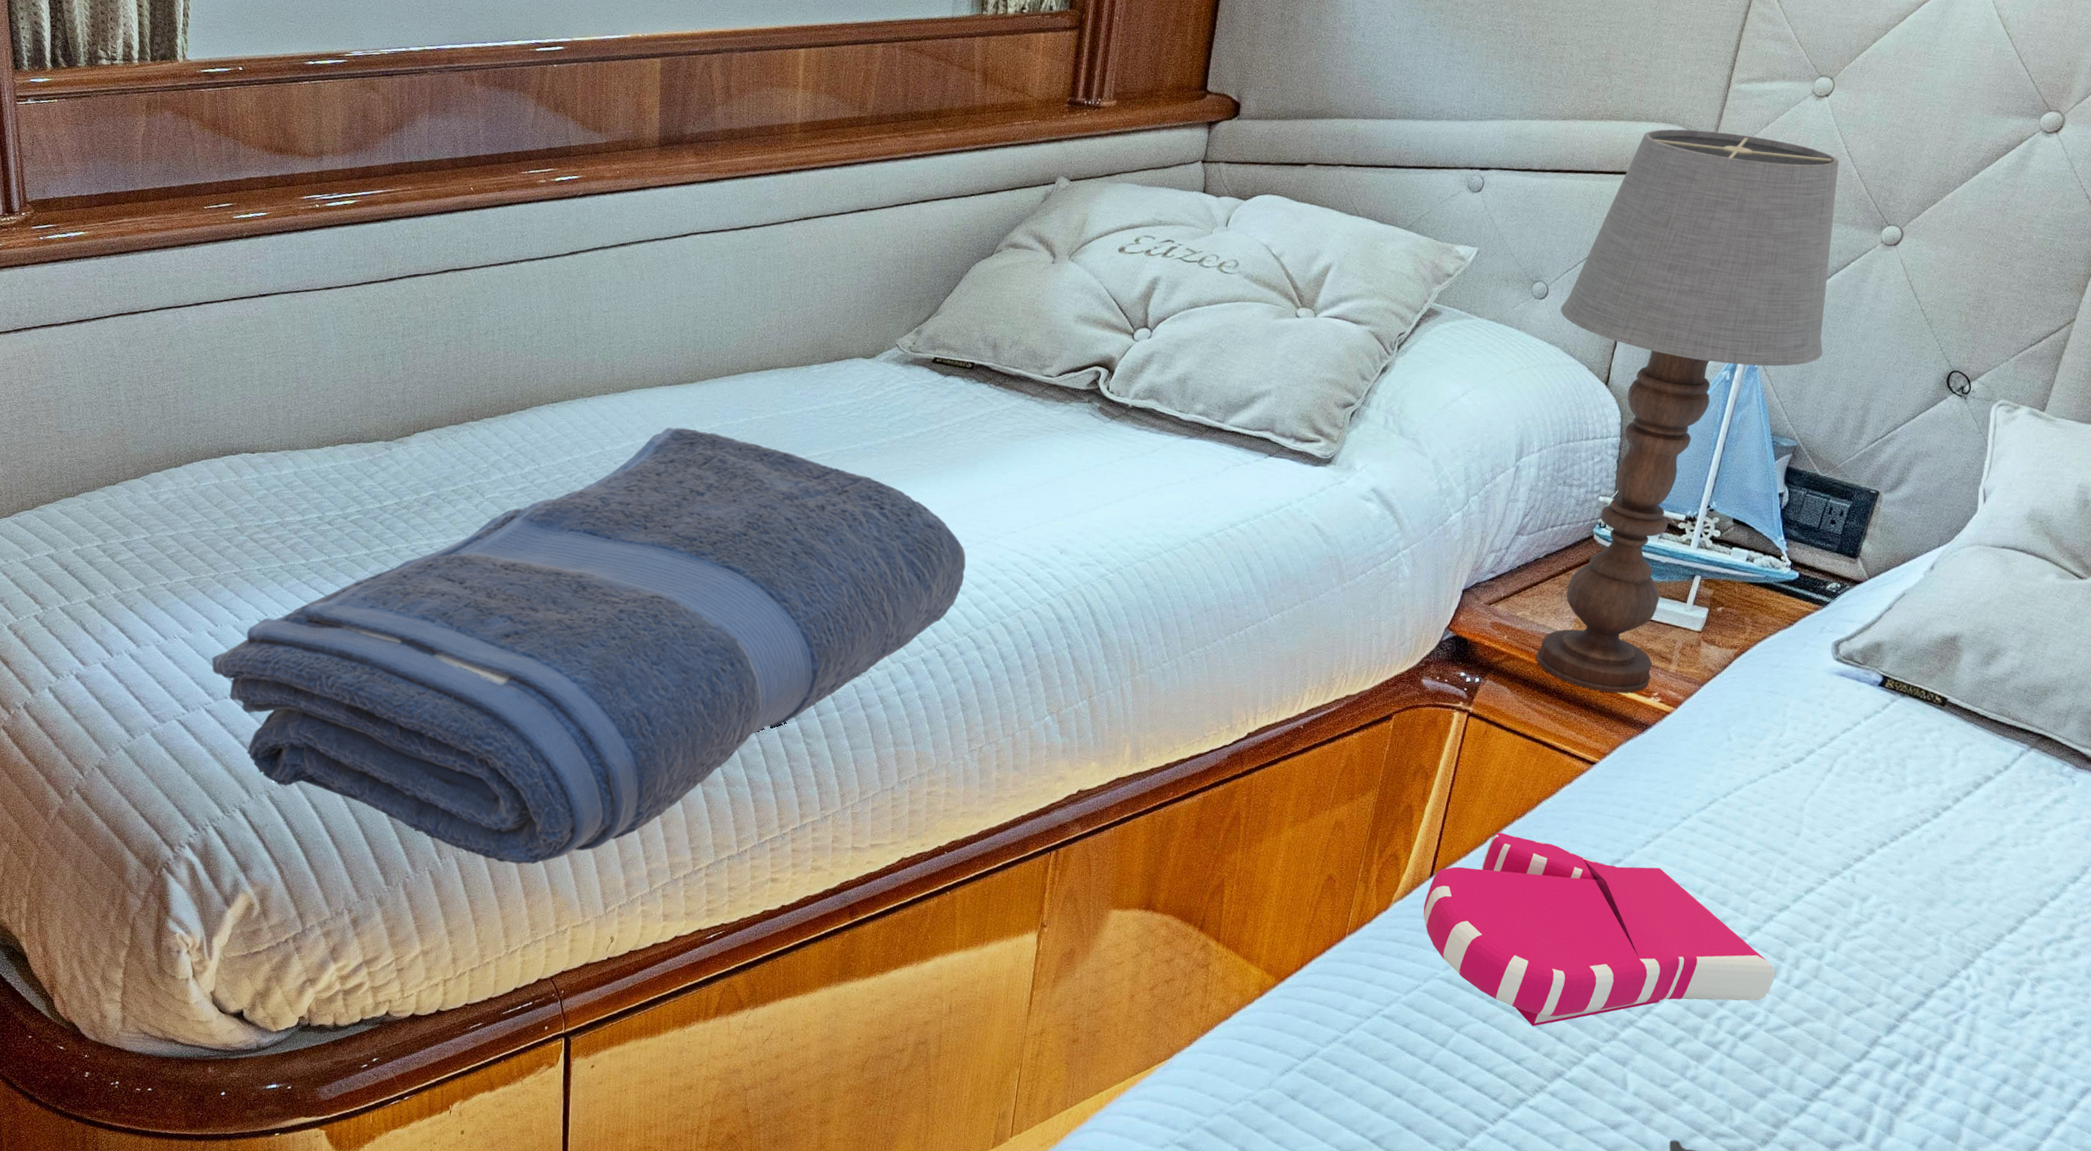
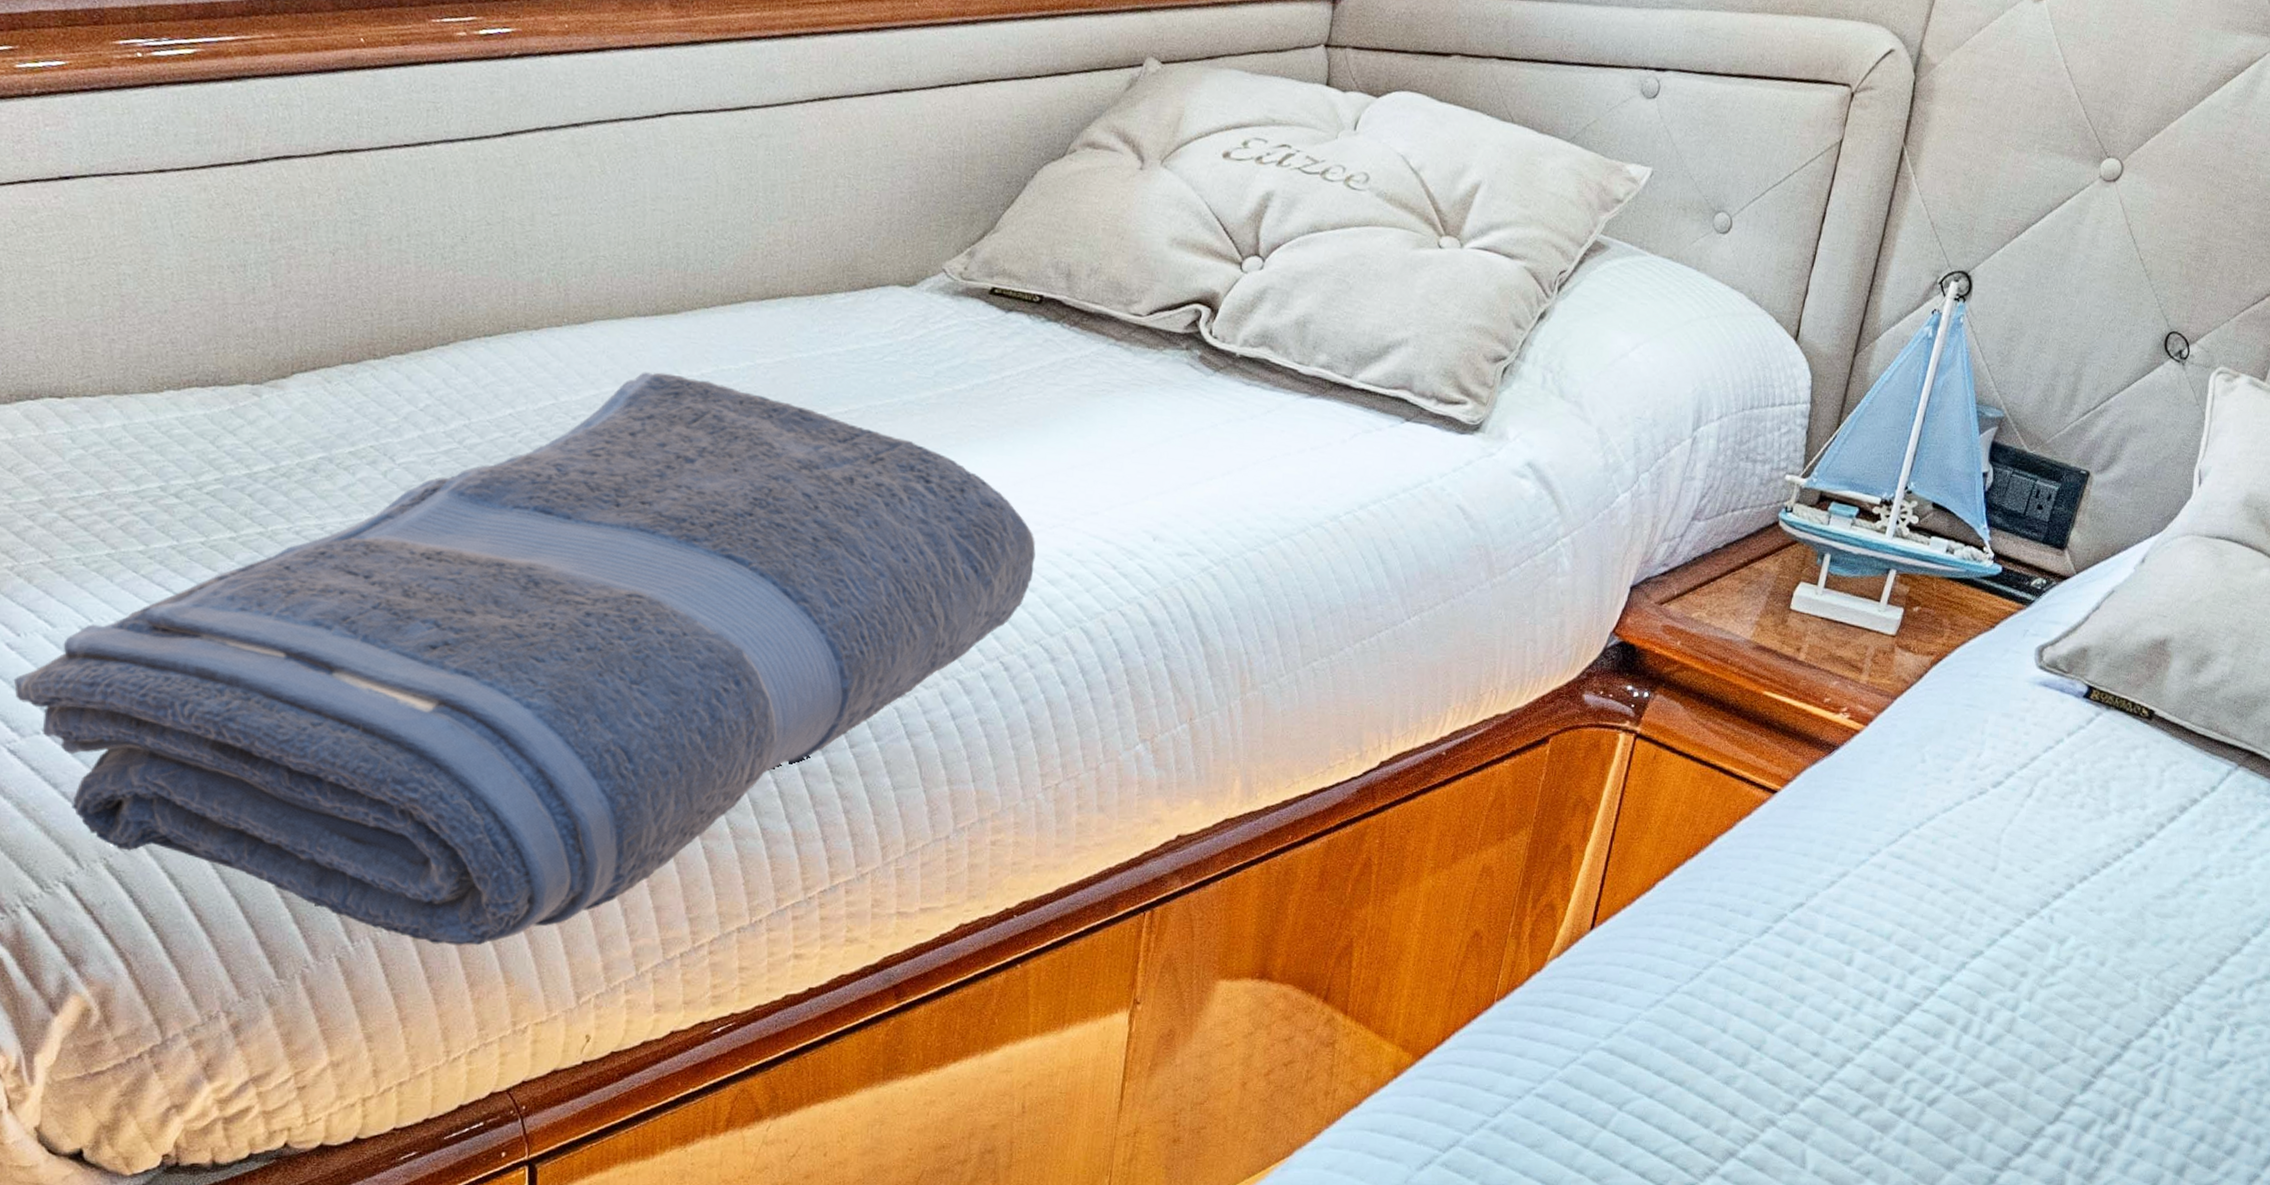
book: present [1423,832,1775,1027] -> none [1582,875,1967,1100]
table lamp: present [1536,129,1840,694] -> none [1712,29,2057,709]

